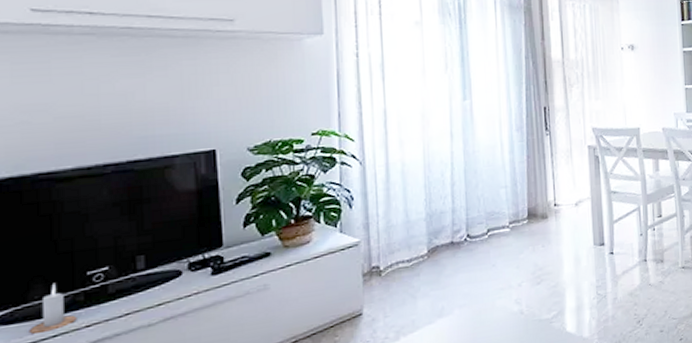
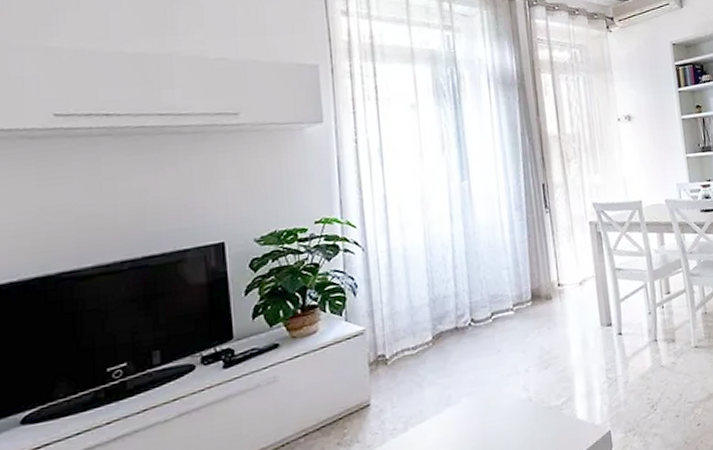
candle: present [29,284,77,334] -> none [55,381,98,433]

